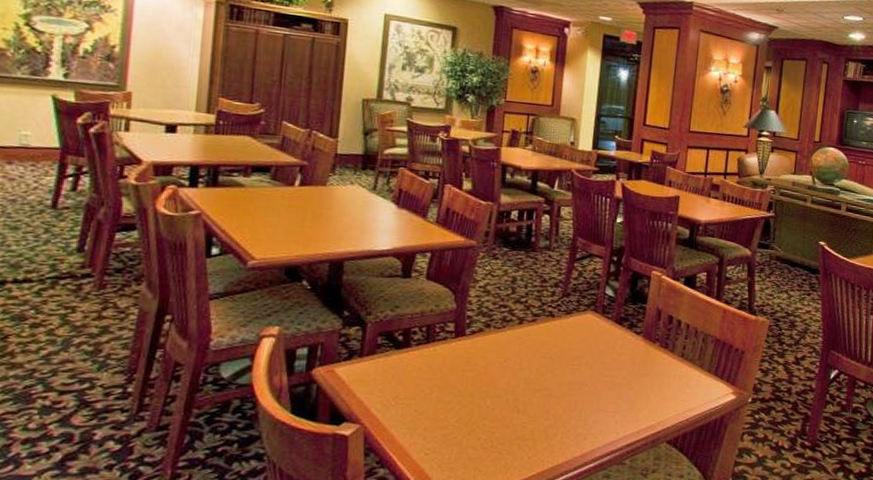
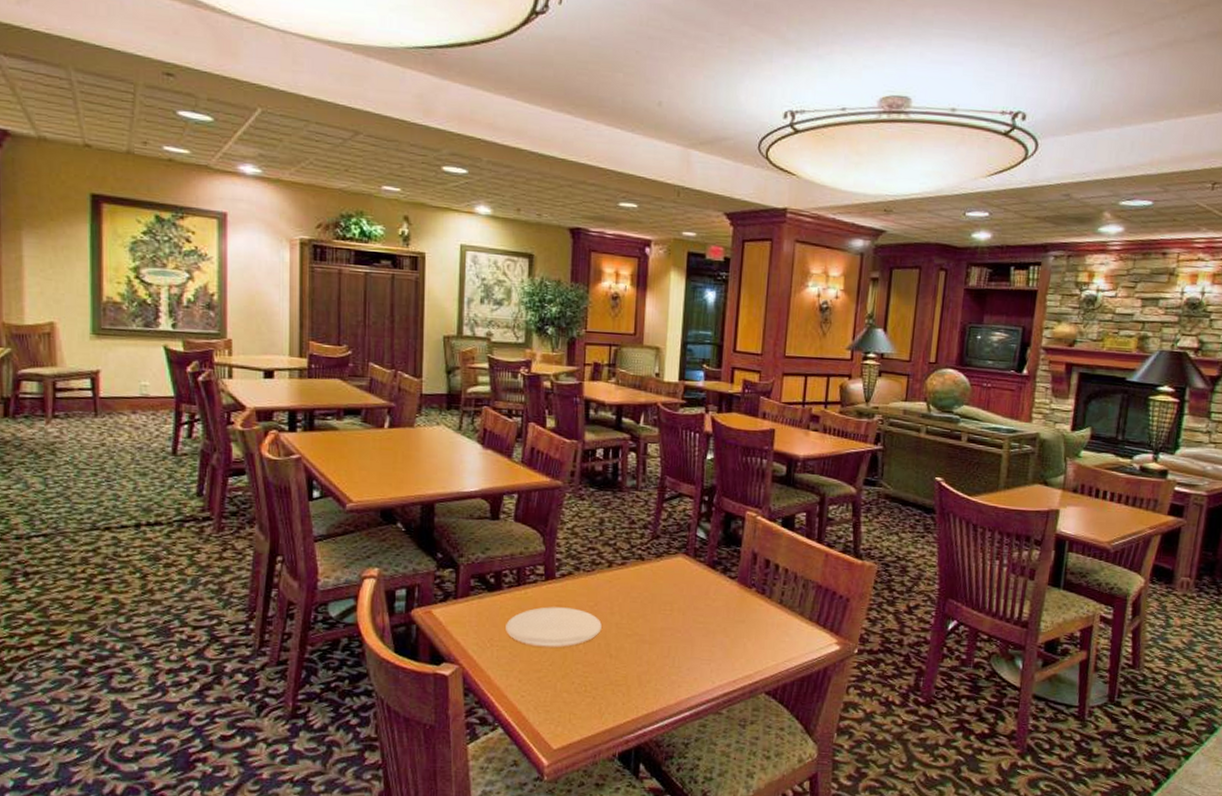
plate: none [412,363,511,405] -> present [506,607,602,649]

